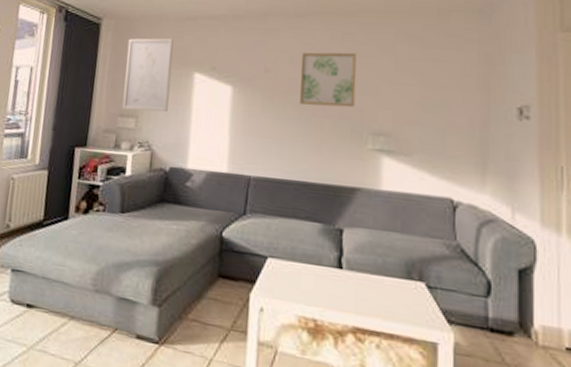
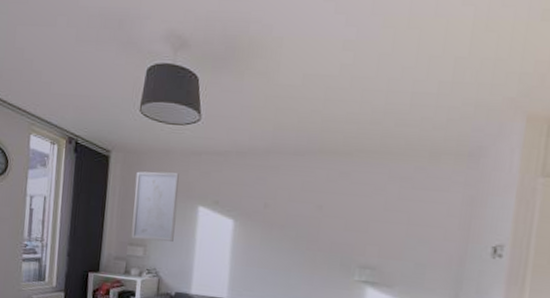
wall art: present [300,52,357,108] -> none [295,190,350,243]

